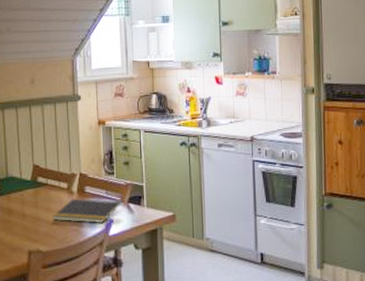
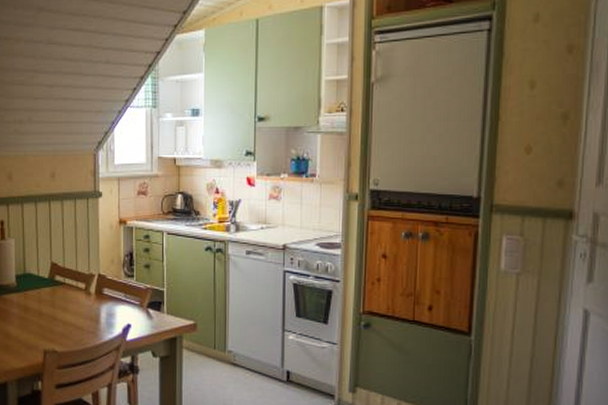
notepad: present [52,198,121,223] -> none [69,300,140,327]

